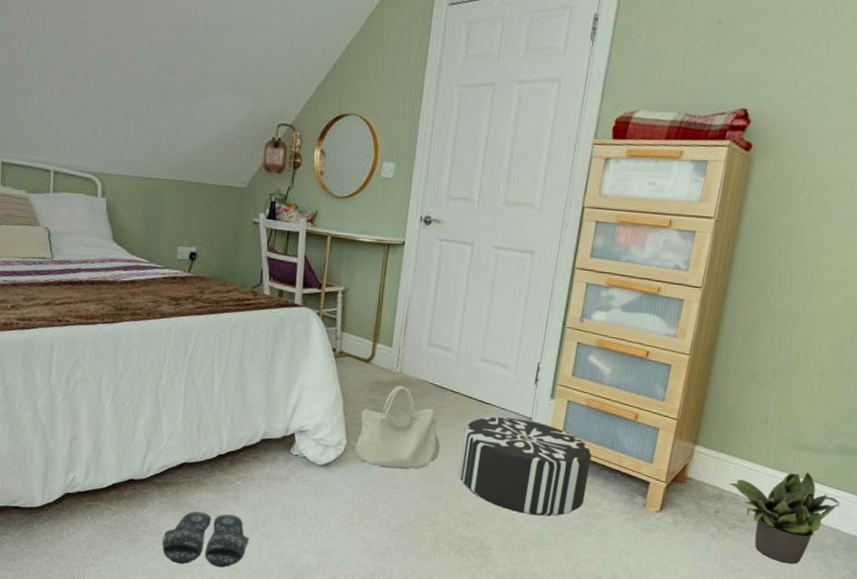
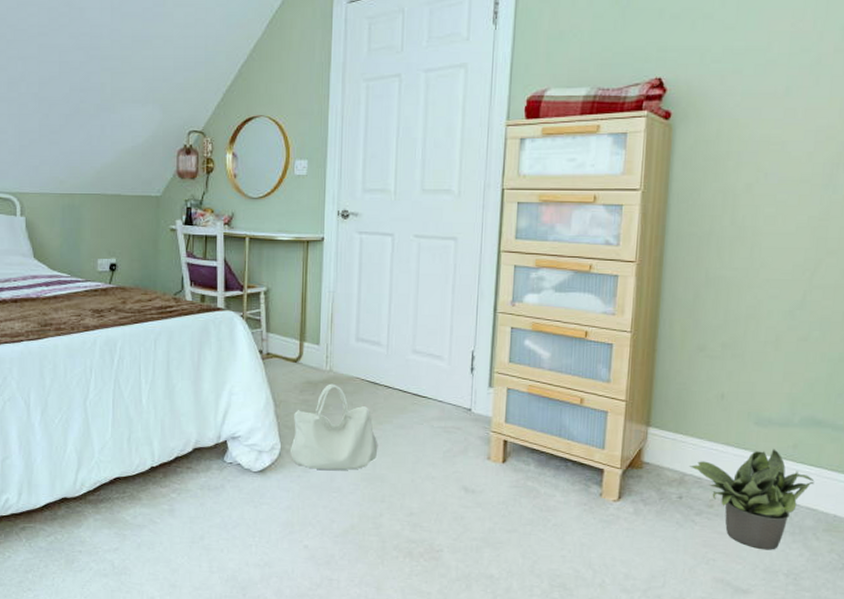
slippers: present [162,511,249,567] -> none [100,527,188,586]
pouf: present [459,417,592,516] -> none [400,410,539,512]

